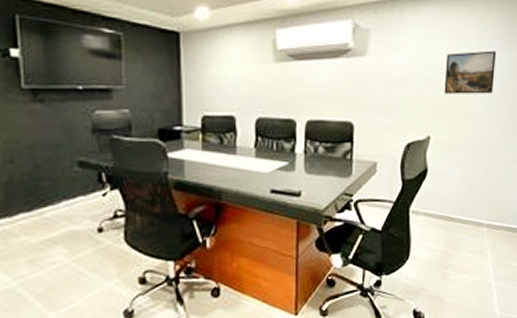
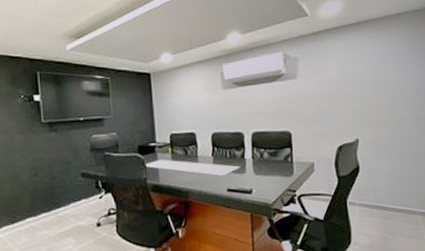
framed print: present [444,50,496,94] -> none [365,65,411,104]

